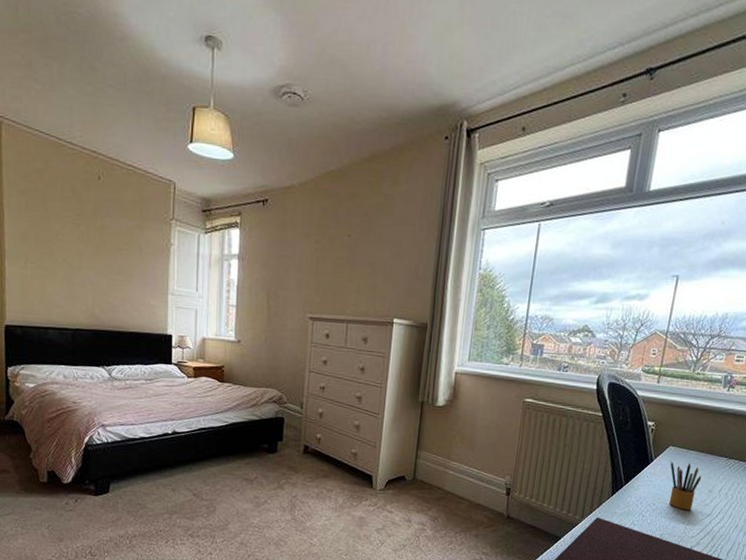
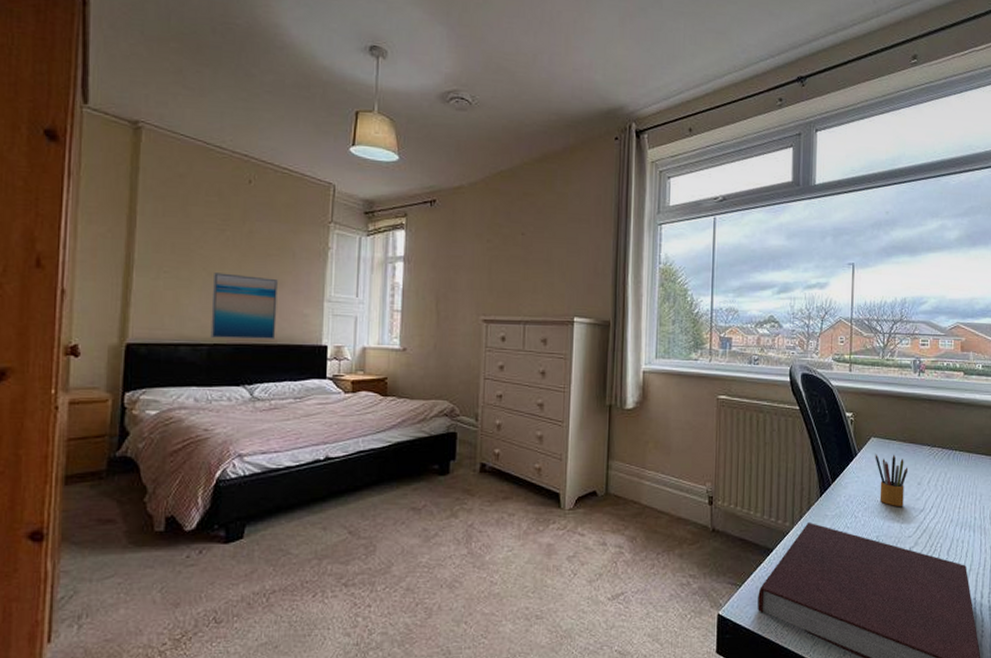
wall art: none [72,264,128,327] -> present [210,273,278,339]

